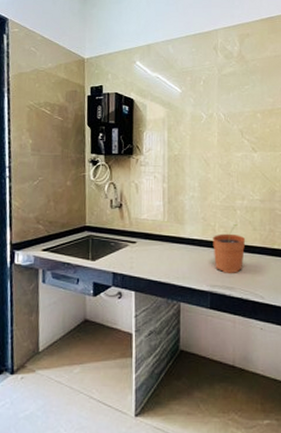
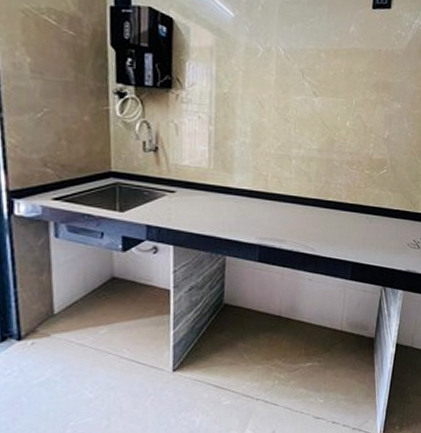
plant pot: present [213,224,246,273] -> none [264,175,300,225]

